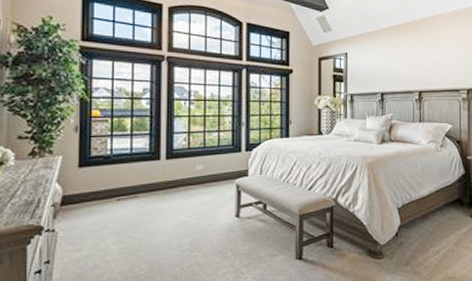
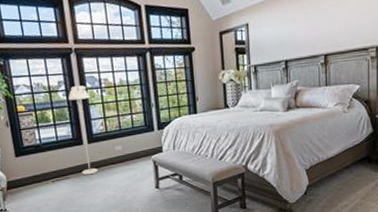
floor lamp: none [152,95,176,196] -> present [68,85,98,175]

